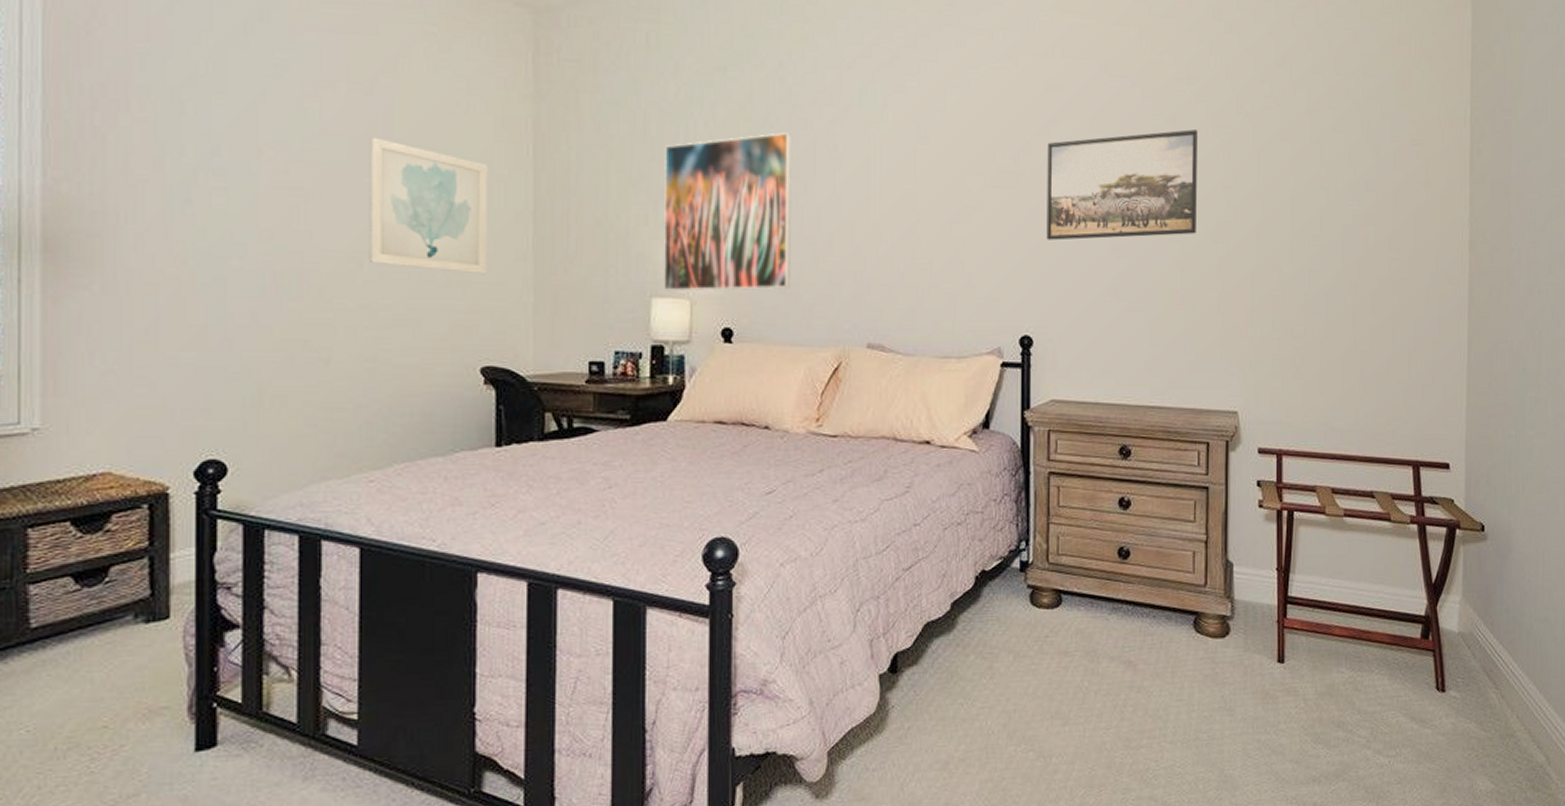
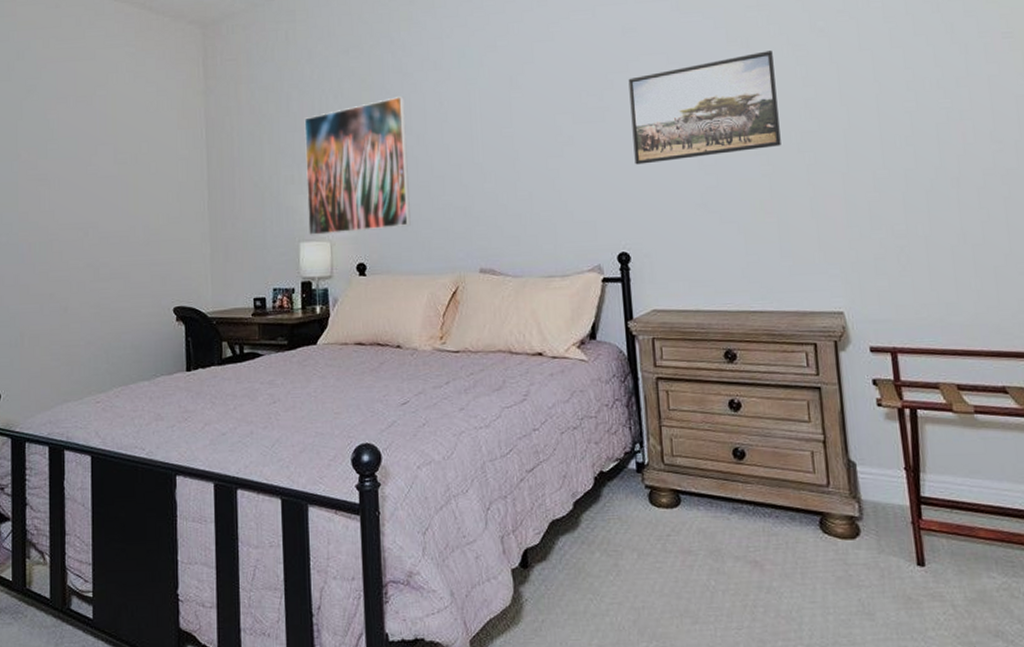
wall art: present [369,137,487,275] -> none [91,135,175,234]

